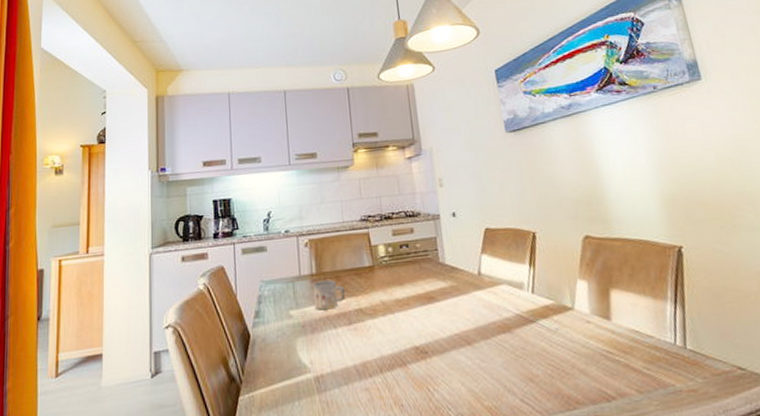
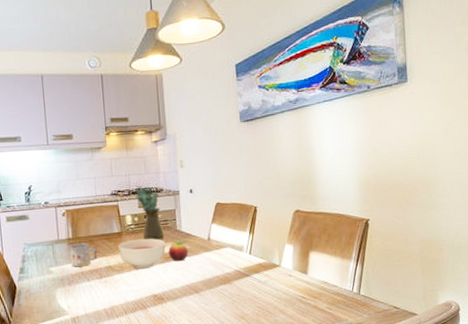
bowl: none [369,273,427,313] -> present [117,238,166,269]
vase: none [388,208,426,277] -> present [135,185,165,241]
fruit: none [430,276,455,304] -> present [168,241,188,262]

